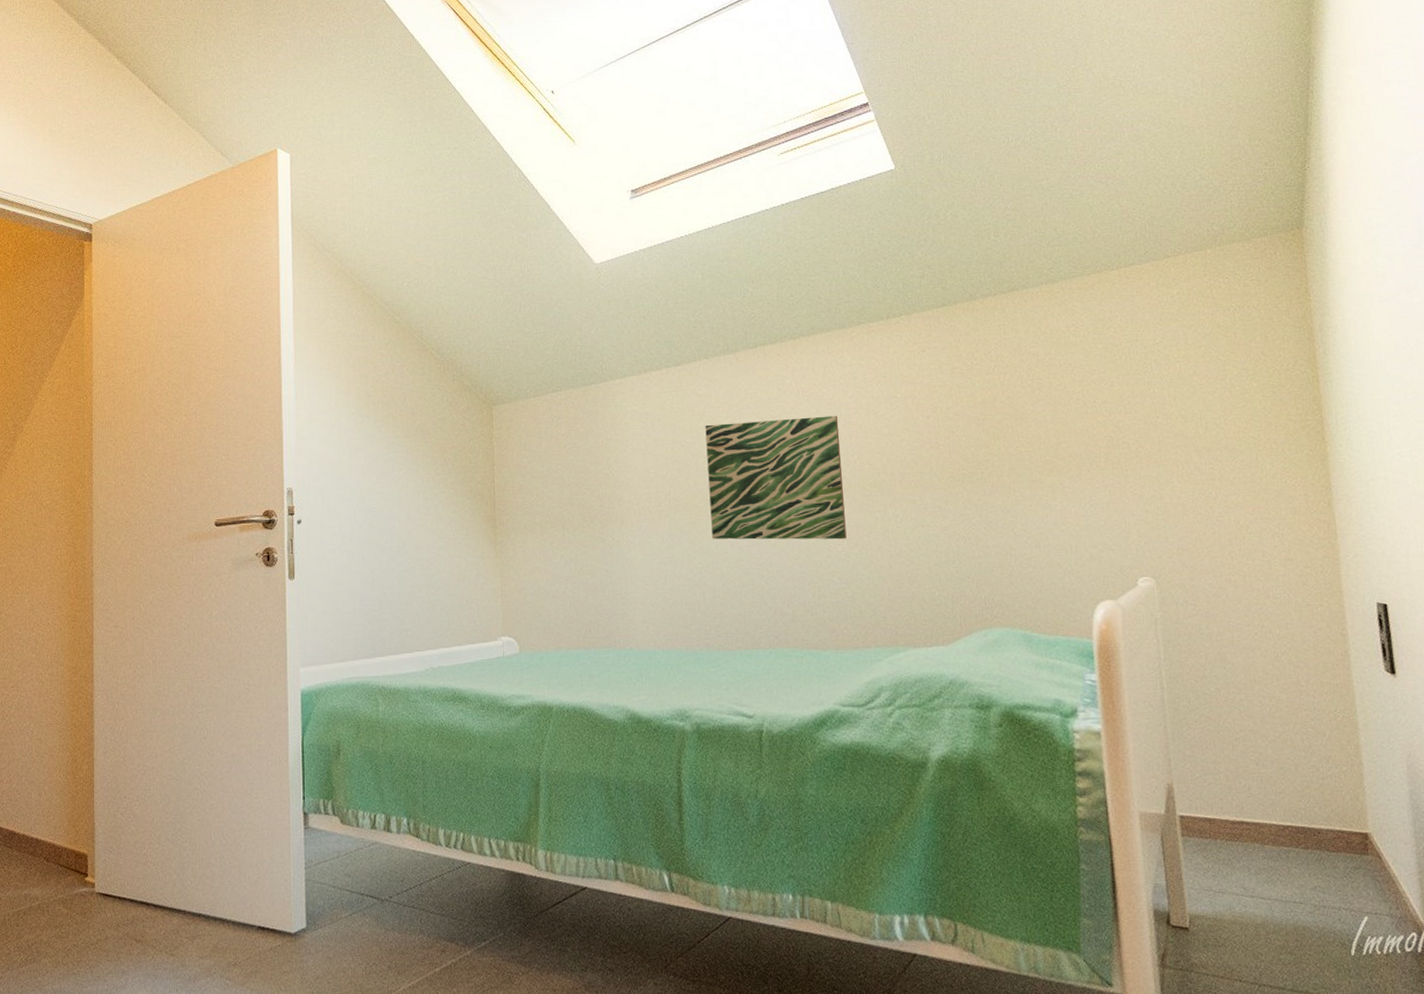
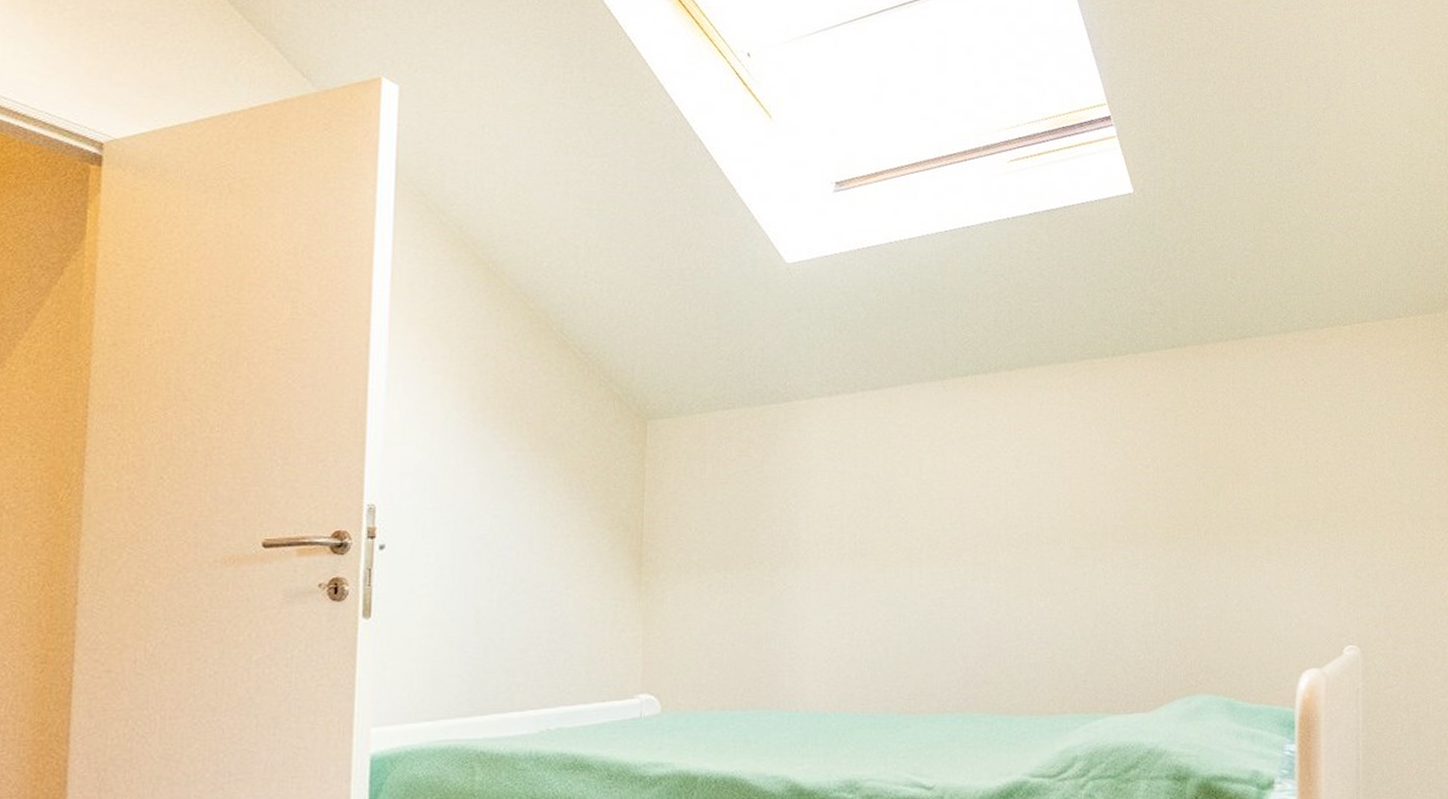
wall art: present [705,415,847,540] -> none [901,458,1052,595]

